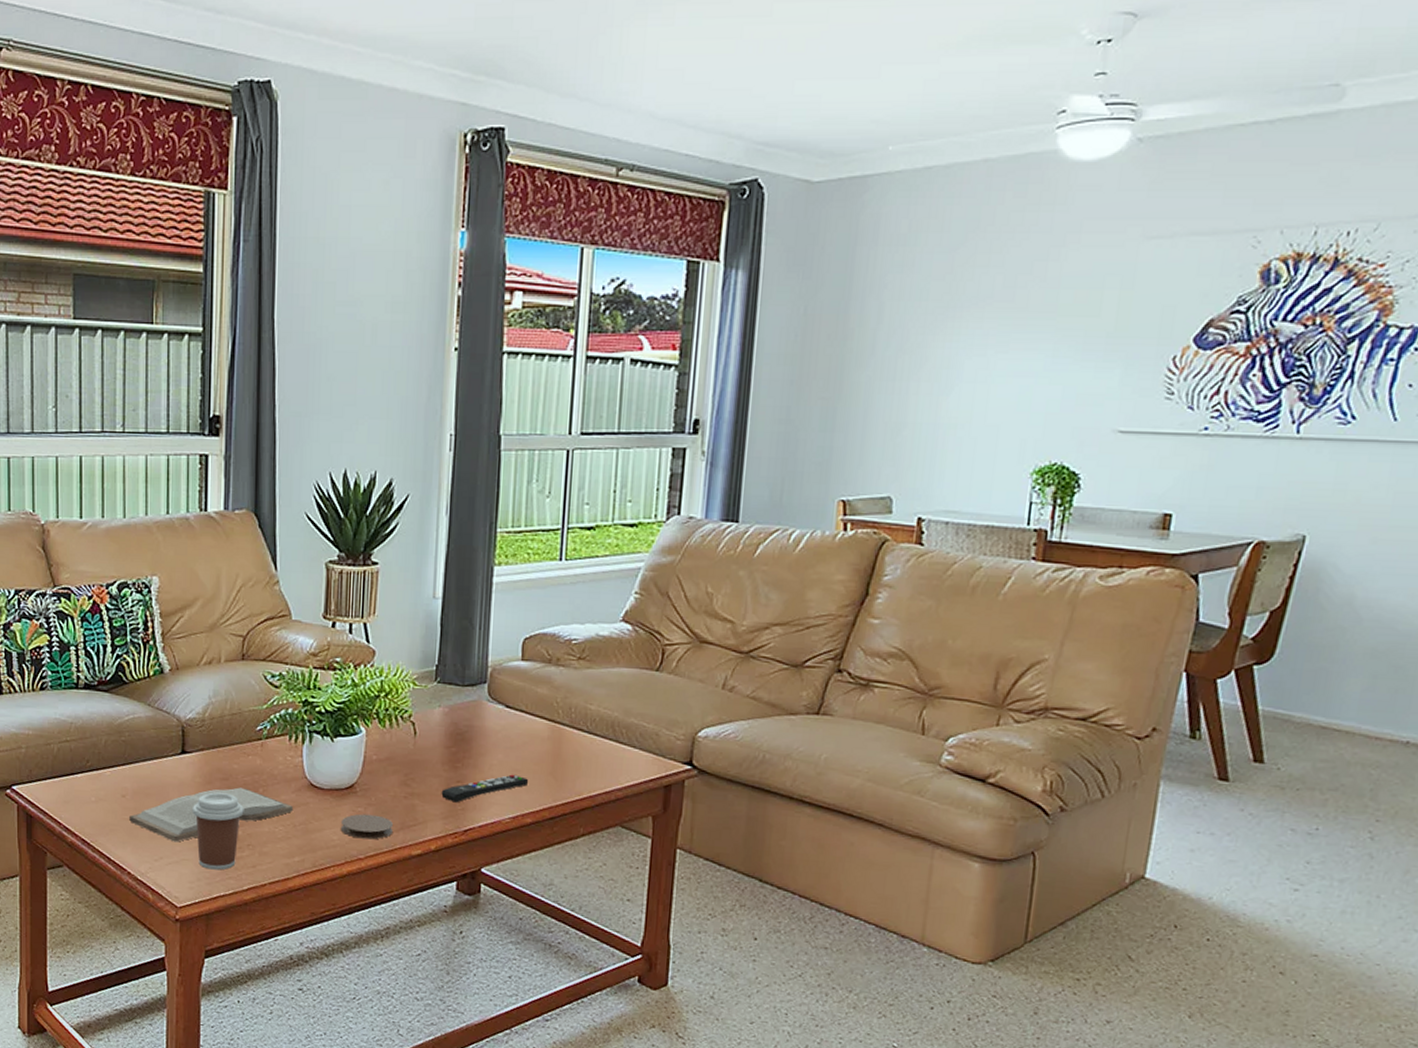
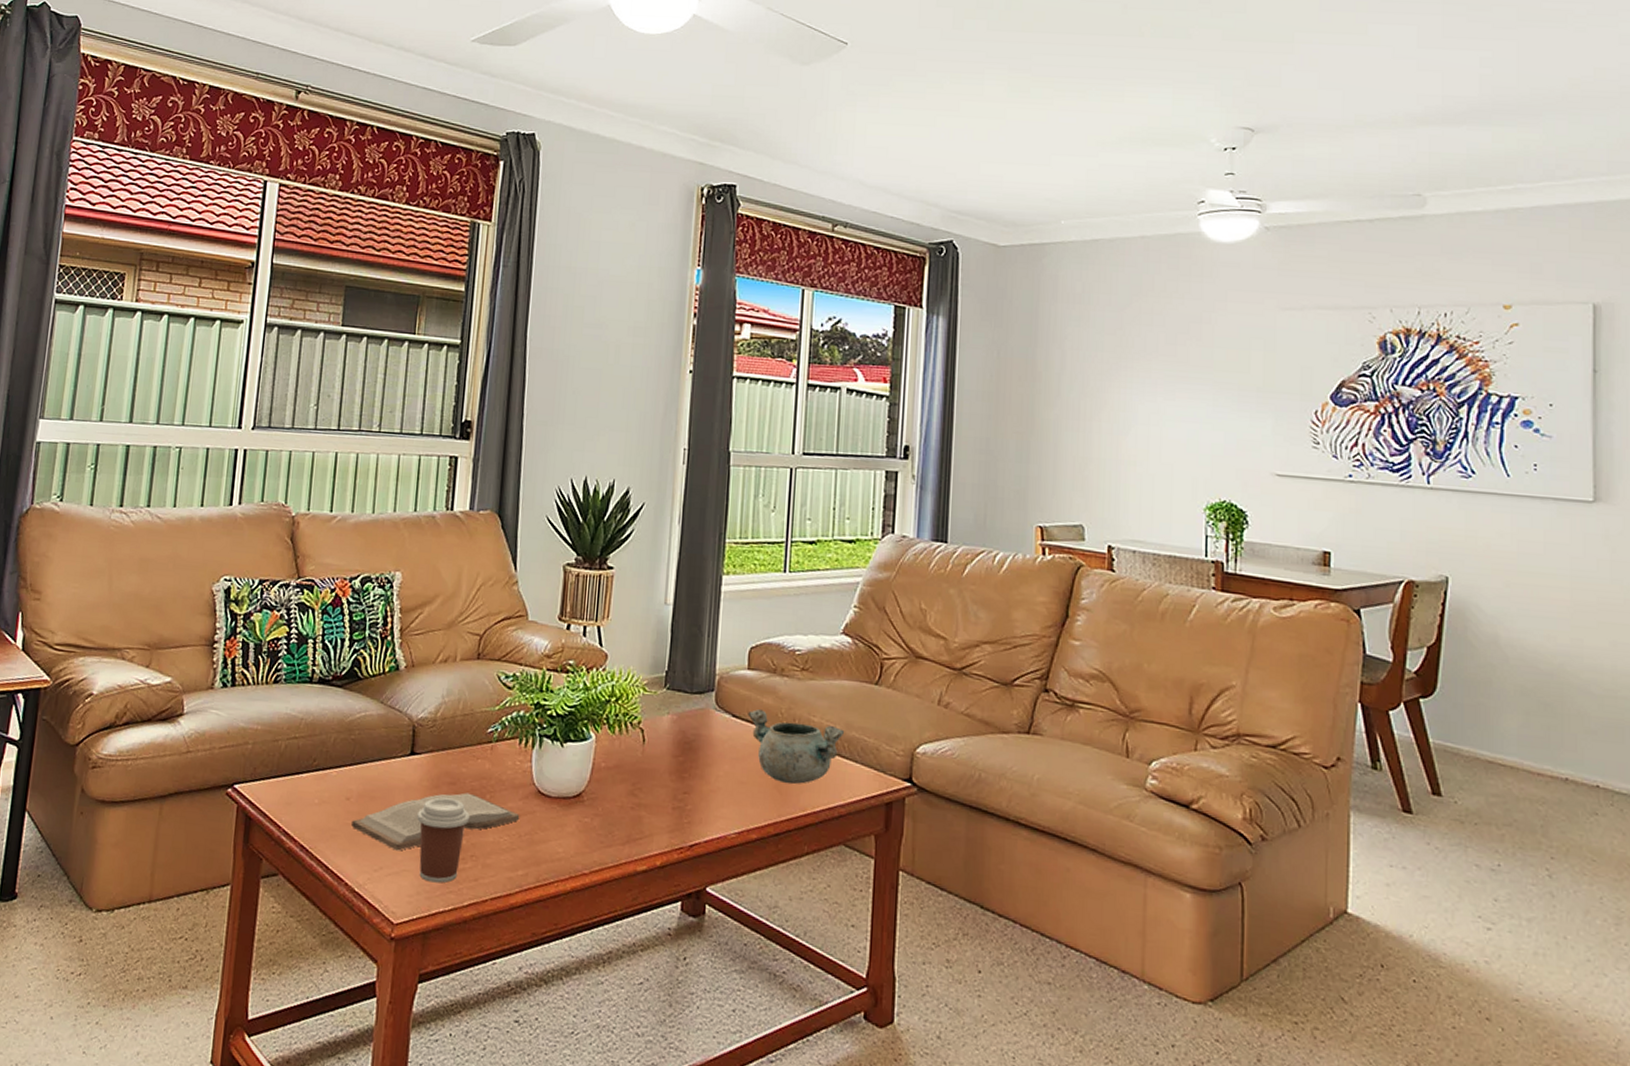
coaster: present [340,814,393,840] -> none [566,824,619,853]
remote control: present [441,774,529,803] -> none [668,786,755,816]
decorative bowl: none [522,698,623,771] -> present [748,708,845,785]

